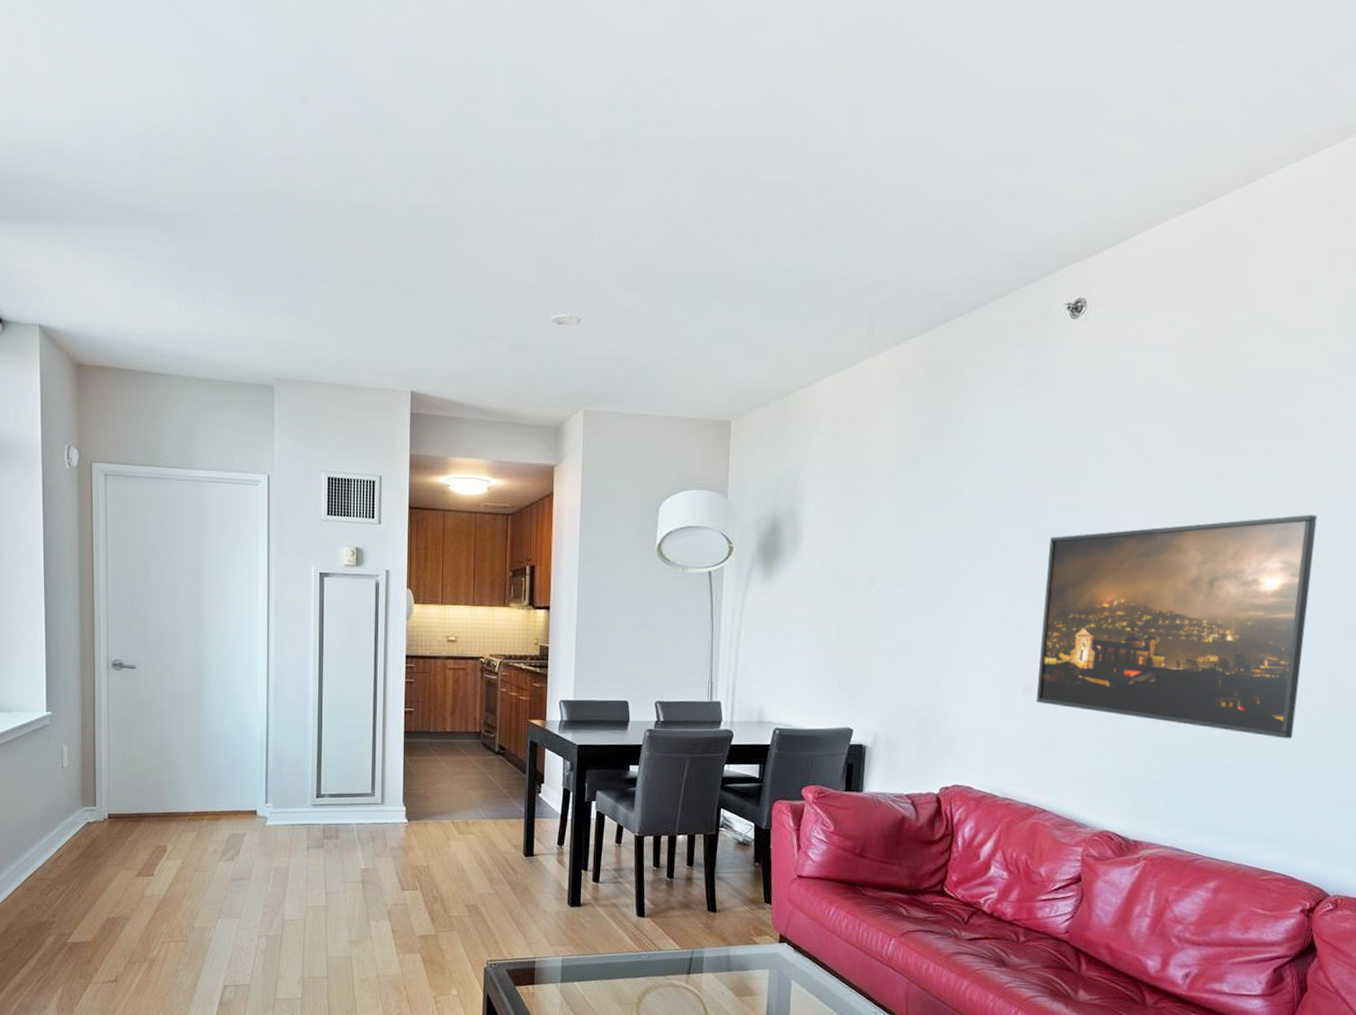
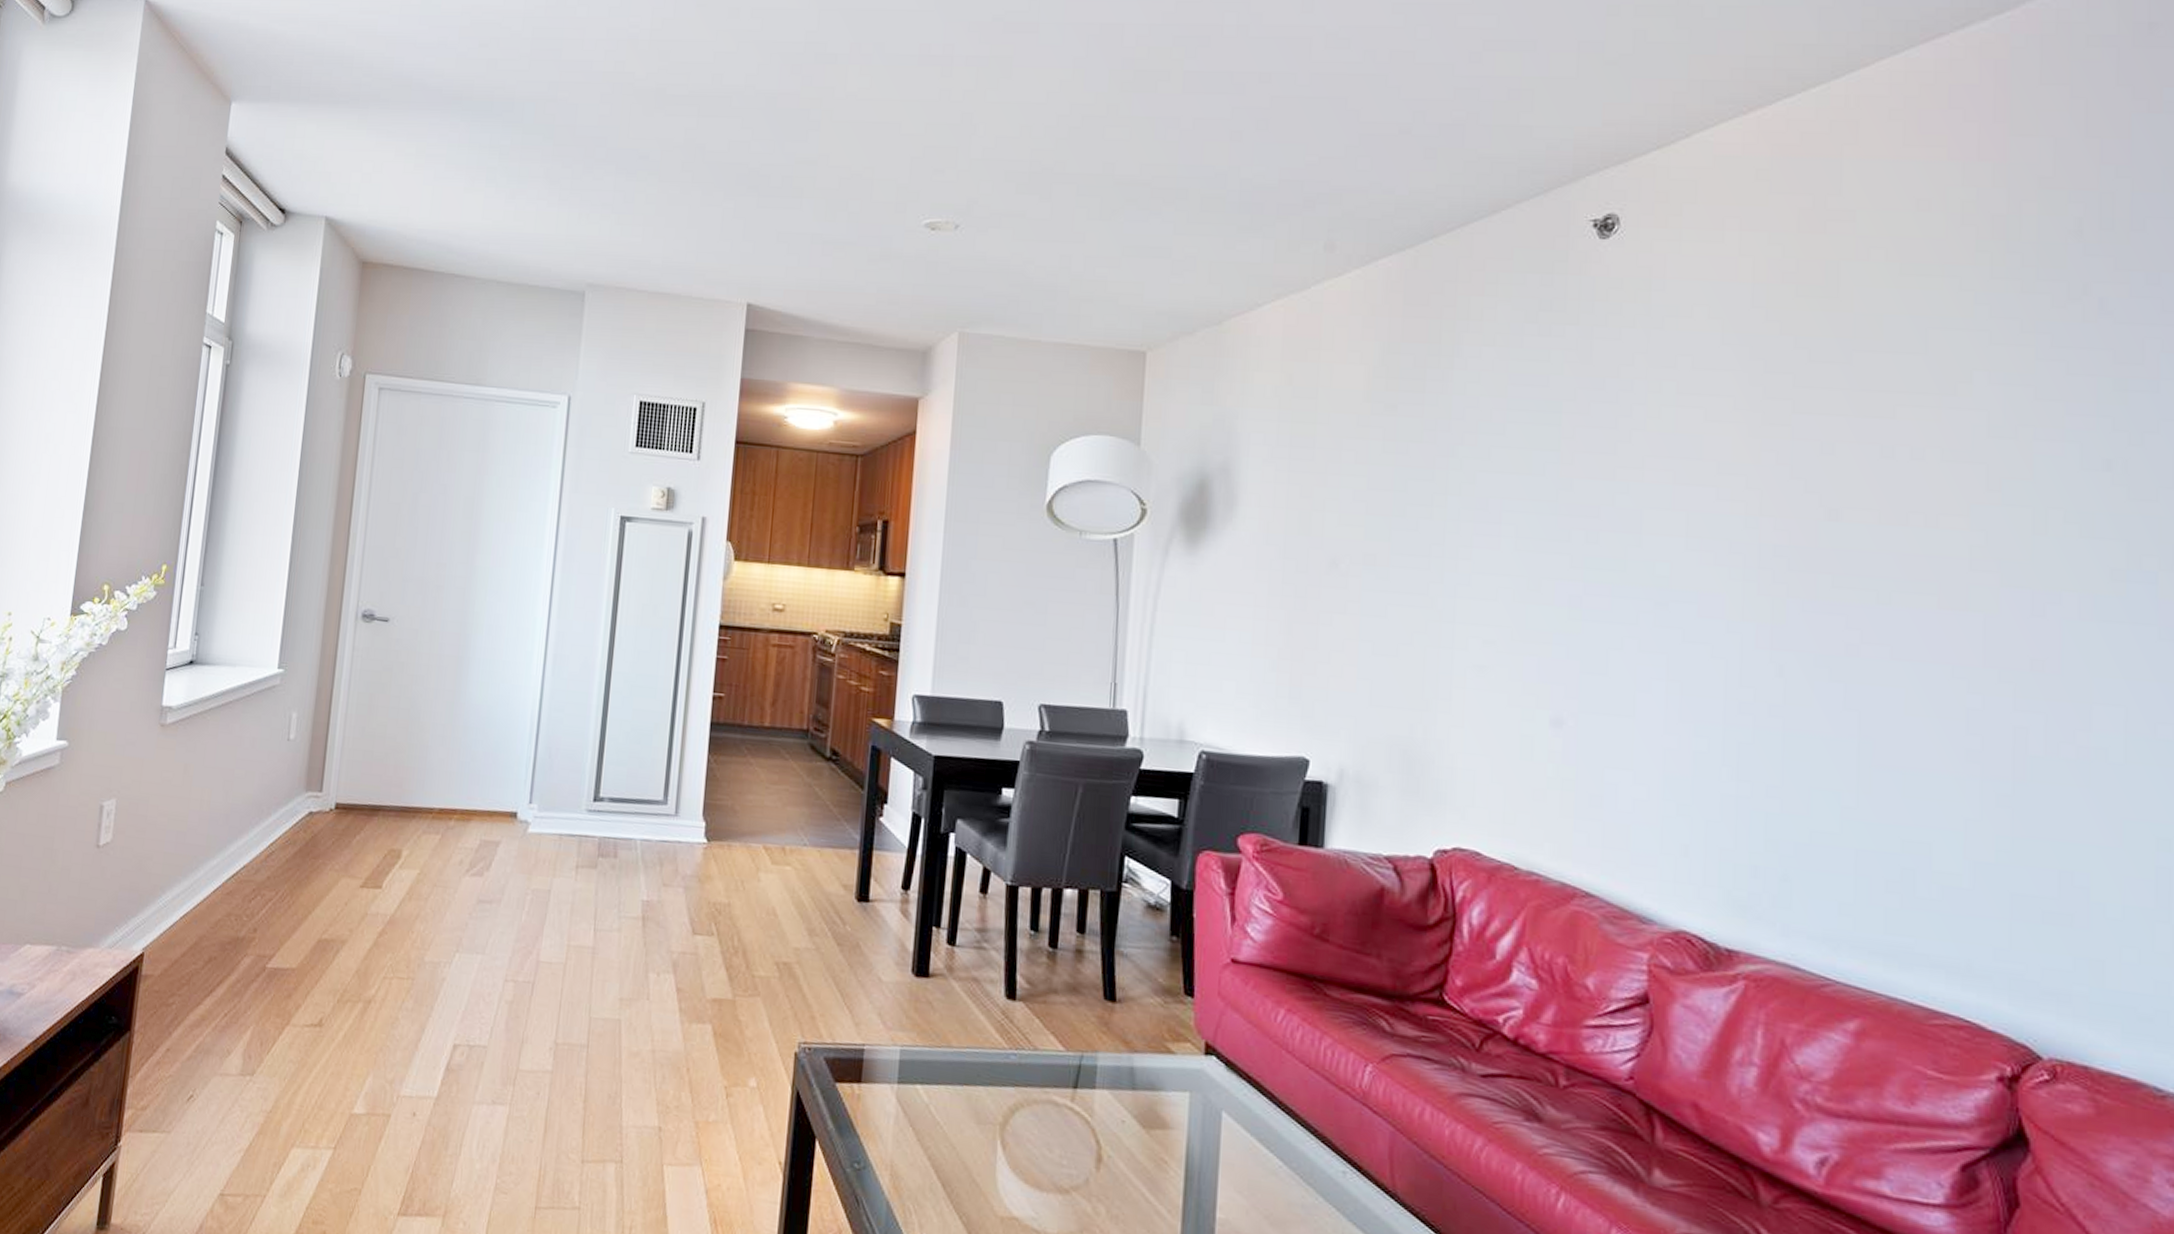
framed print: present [1035,515,1318,739] -> none [1570,503,1972,818]

